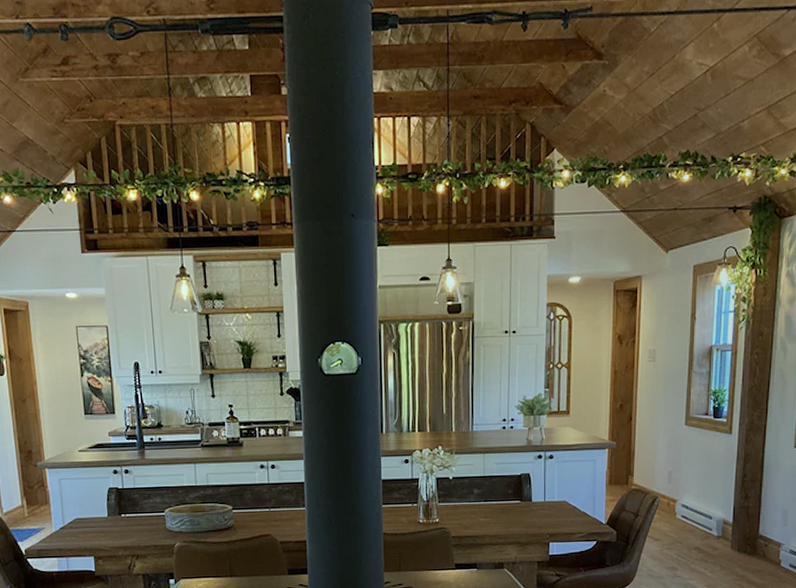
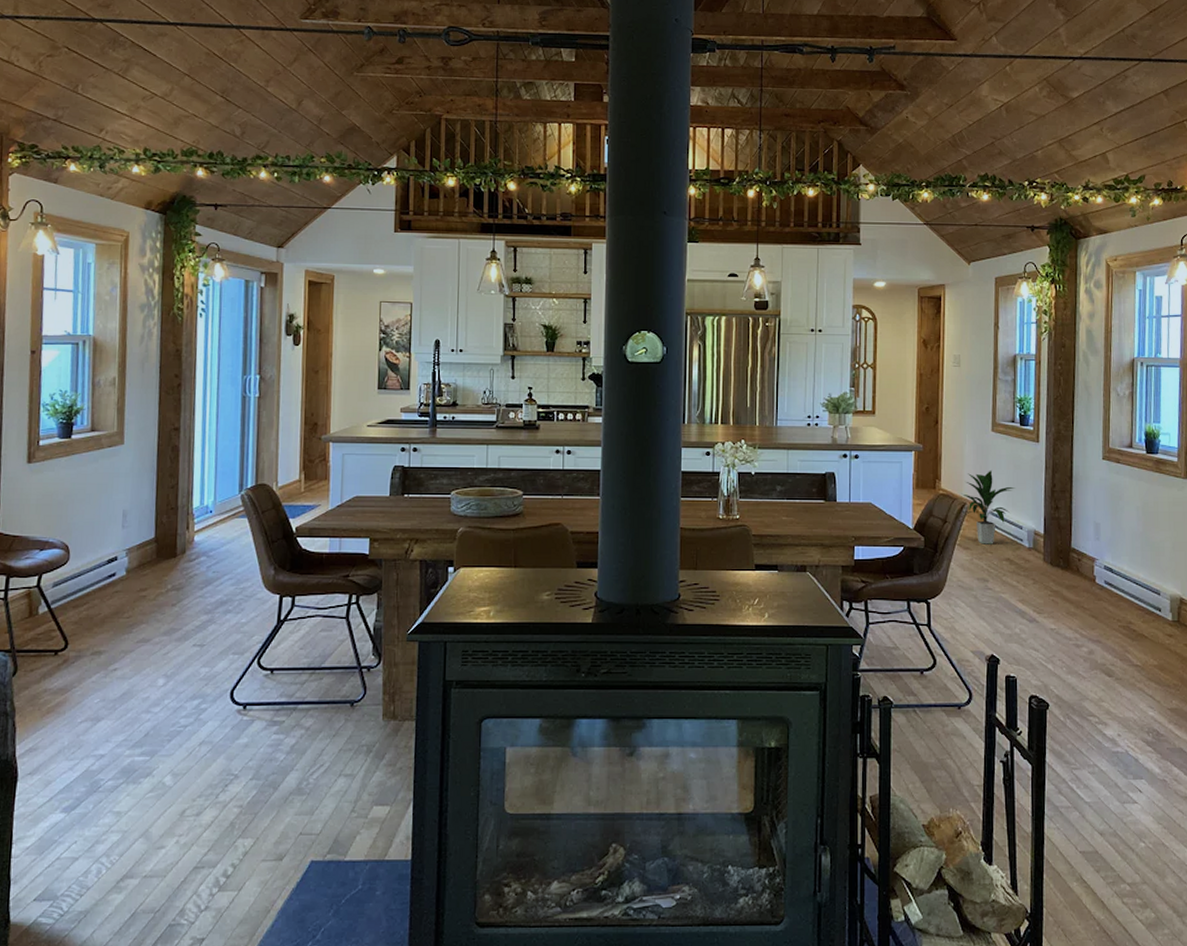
indoor plant: none [654,463,706,535] -> present [962,470,1015,544]

